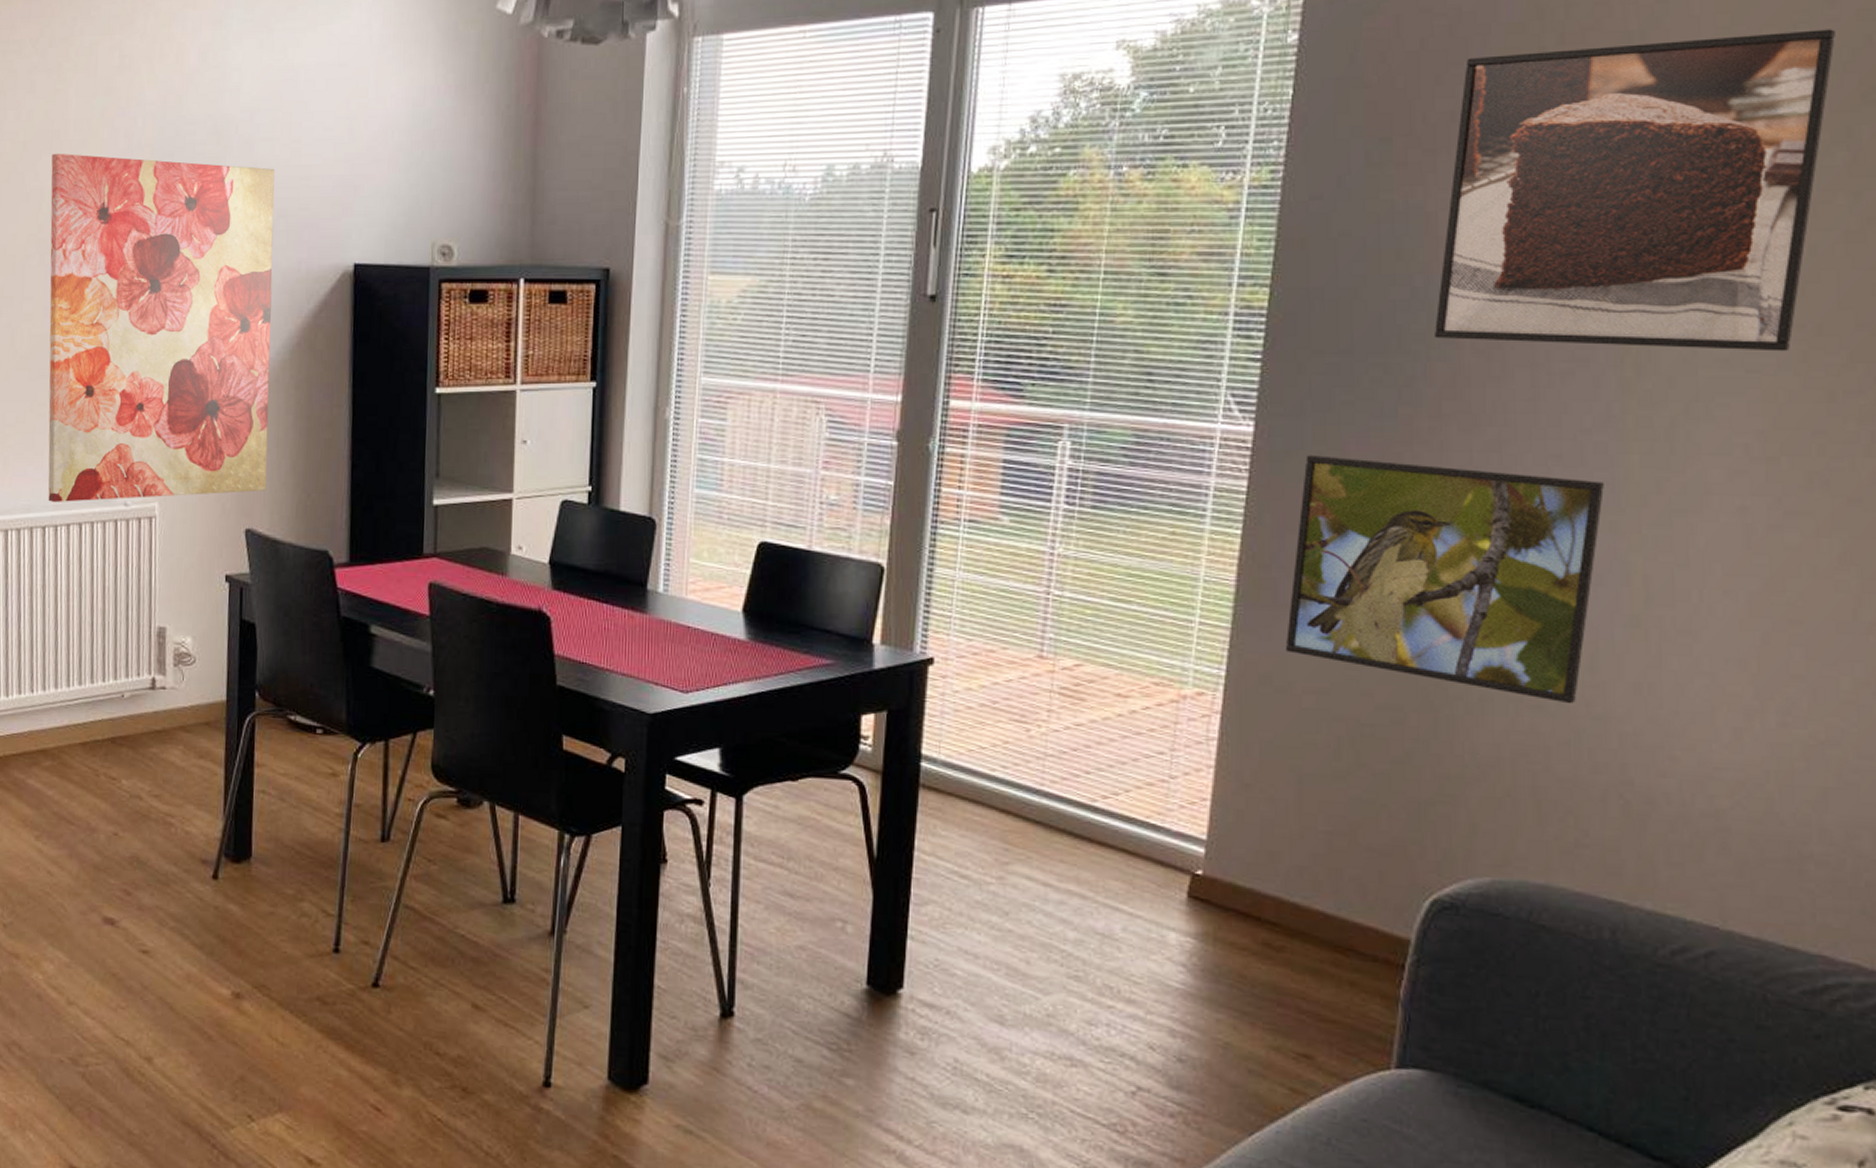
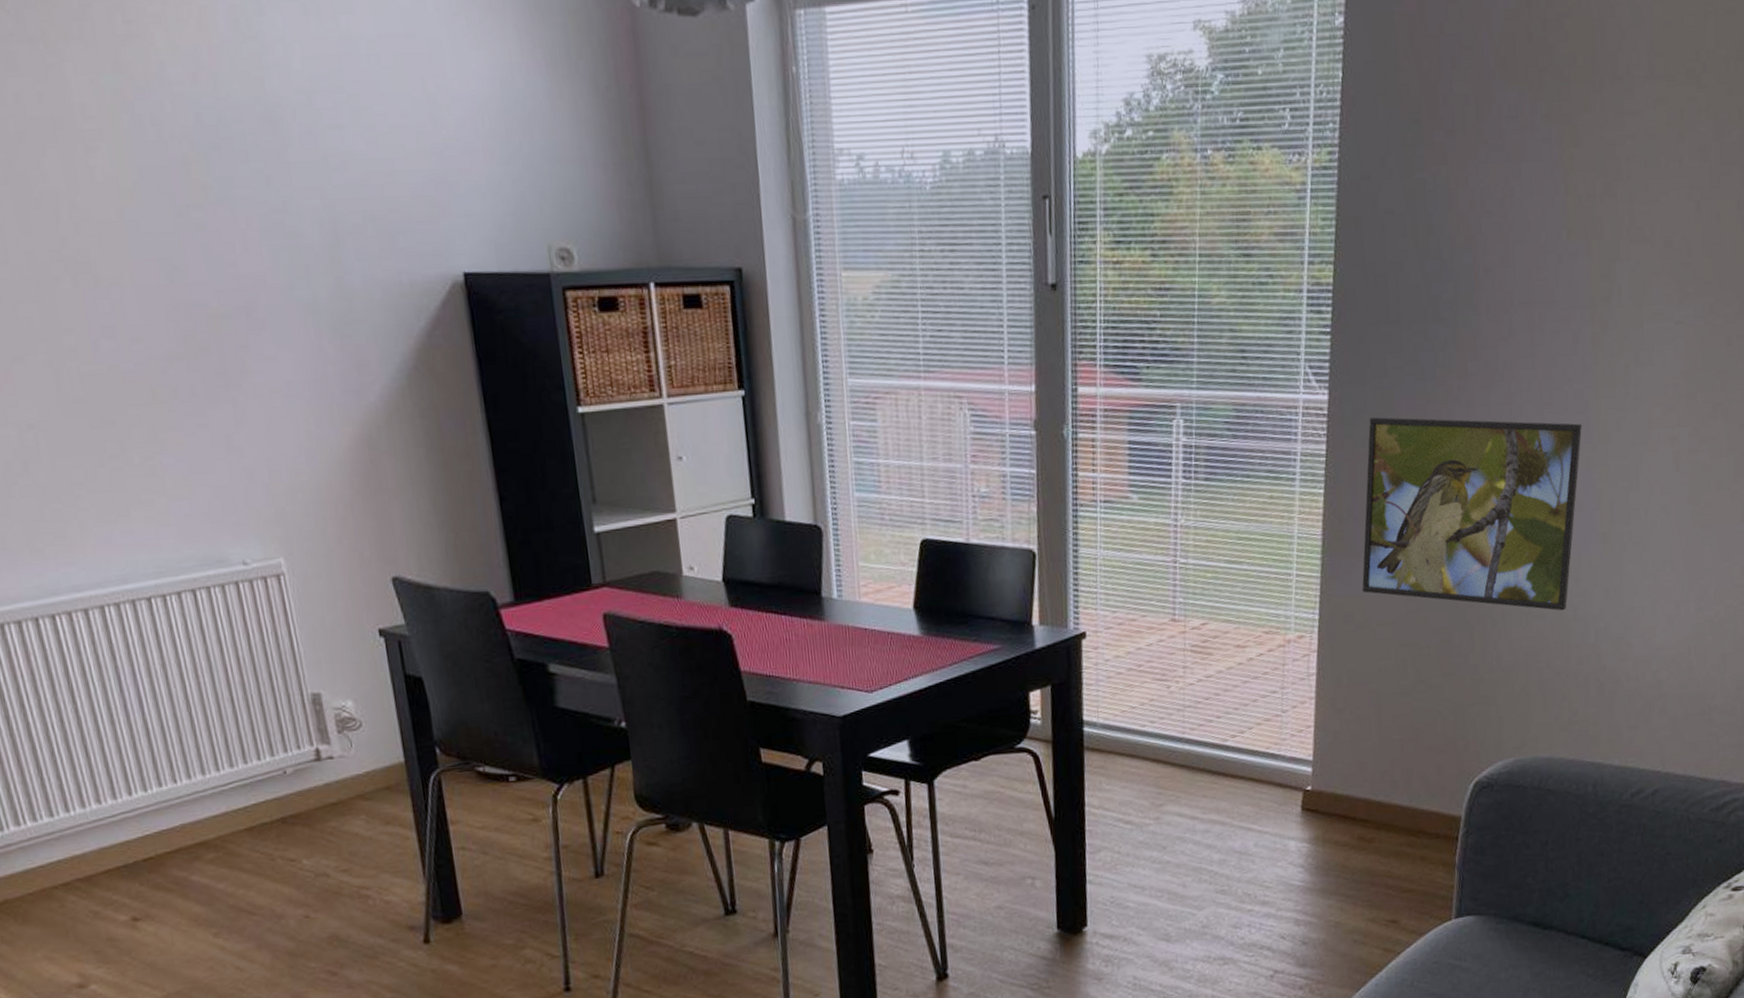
wall art: present [48,153,275,503] -> none [59,146,408,570]
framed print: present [1435,29,1835,352] -> none [1459,20,1732,306]

